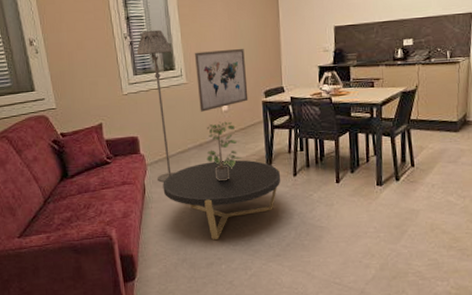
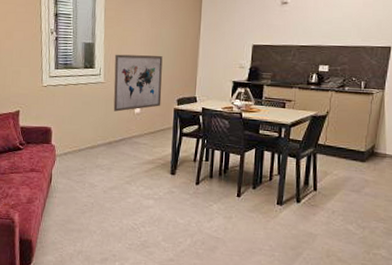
floor lamp: present [136,29,175,183] -> none [60,28,94,175]
coffee table: present [163,160,281,240] -> none [68,160,184,236]
potted plant: present [206,121,243,182] -> none [114,123,148,181]

